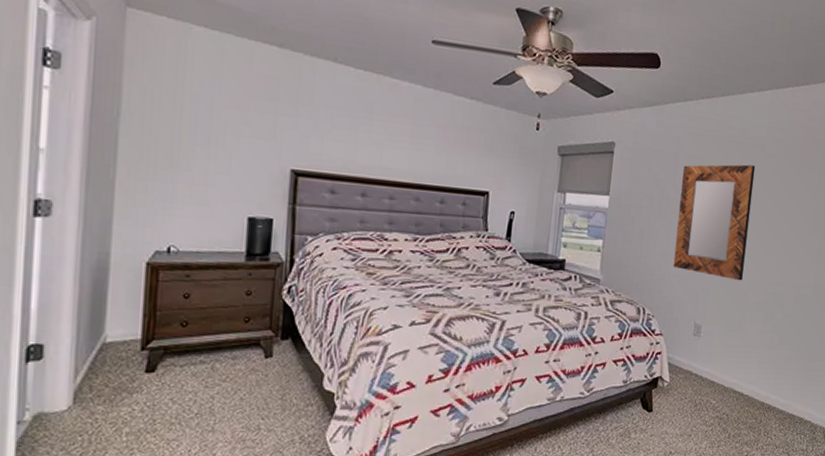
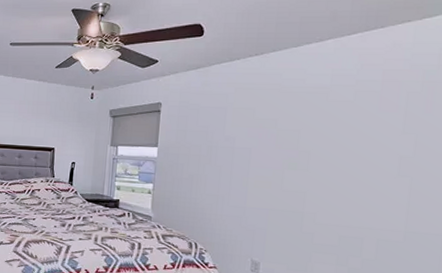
home mirror: present [673,164,756,281] -> none [225,112,318,223]

